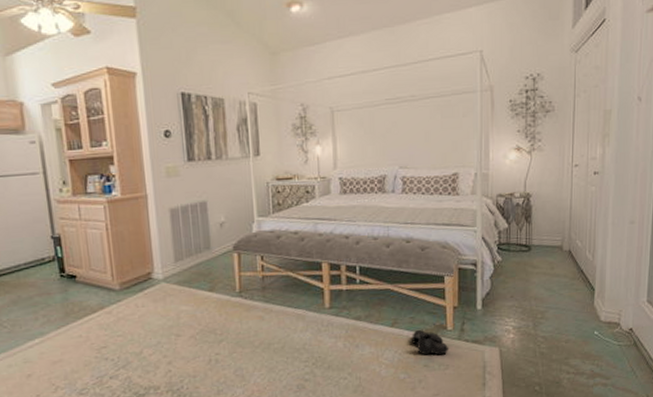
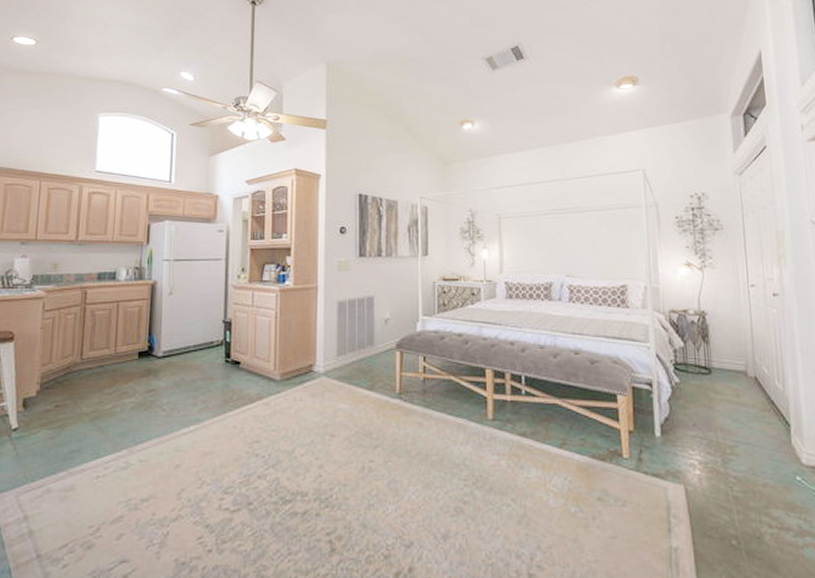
boots: present [409,329,449,356] -> none [580,454,626,488]

